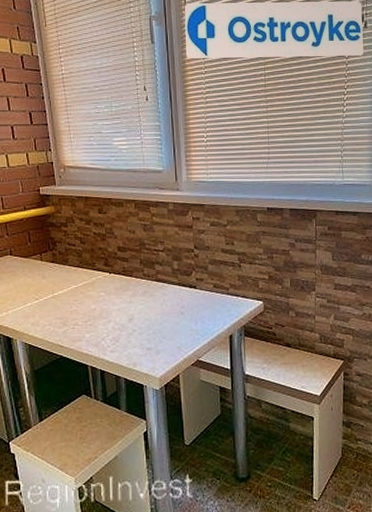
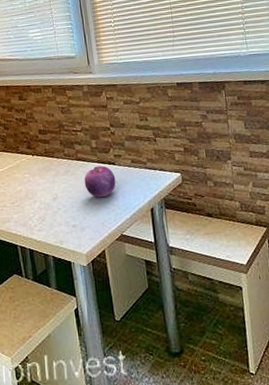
fruit: none [163,288,196,322] -> present [84,165,116,198]

